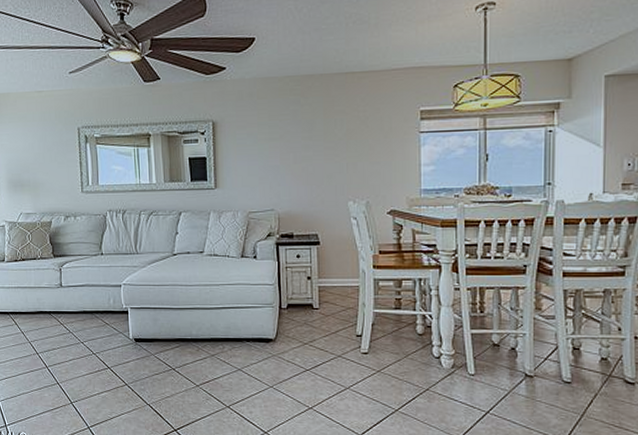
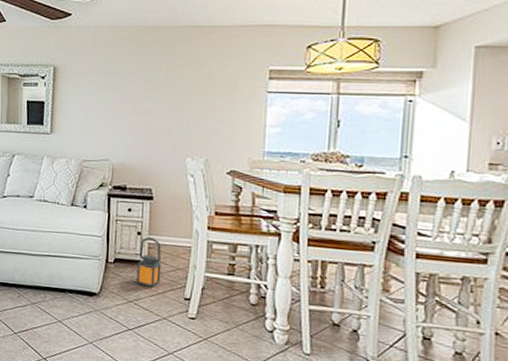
lantern: none [309,280,333,328] -> present [136,237,162,288]

